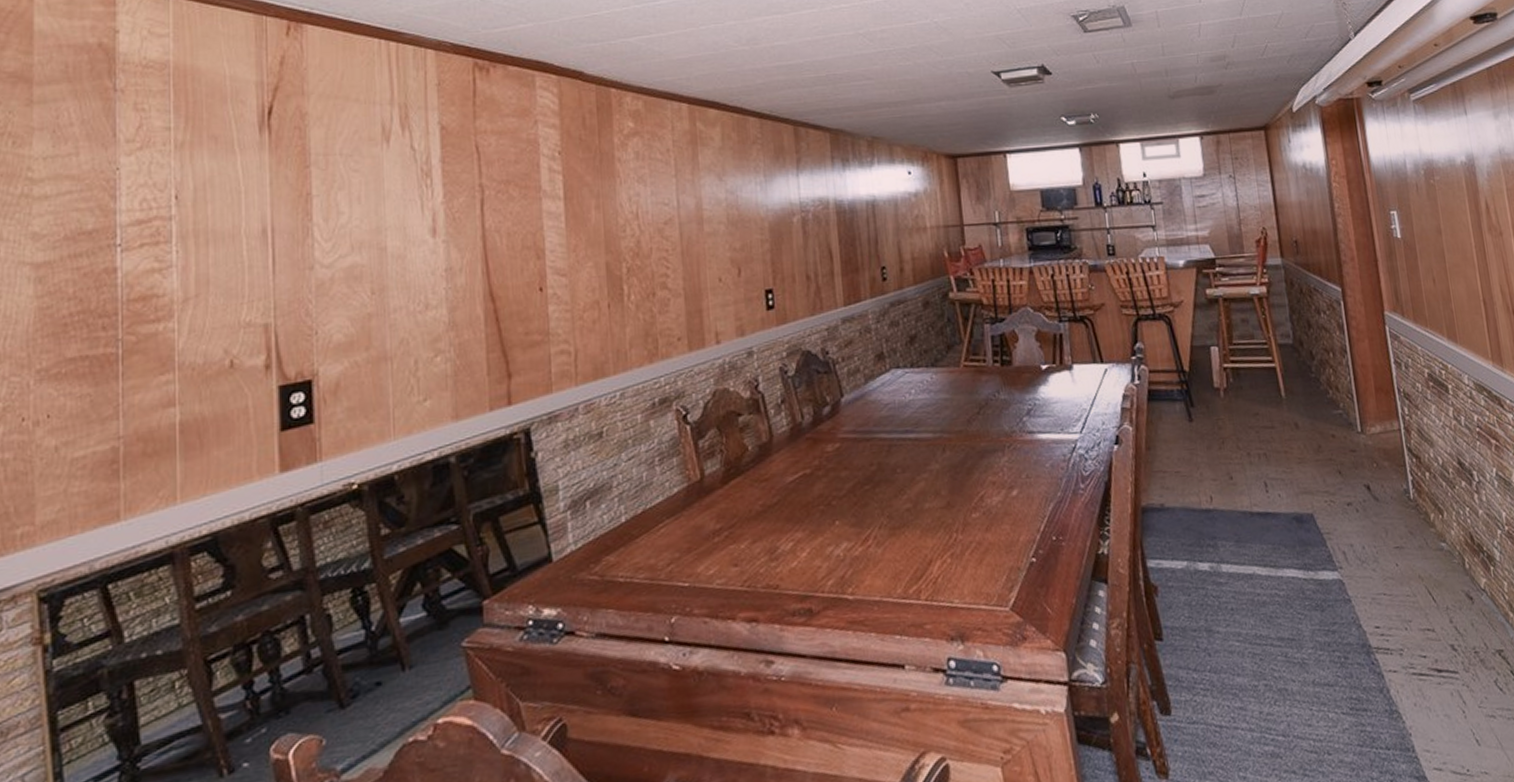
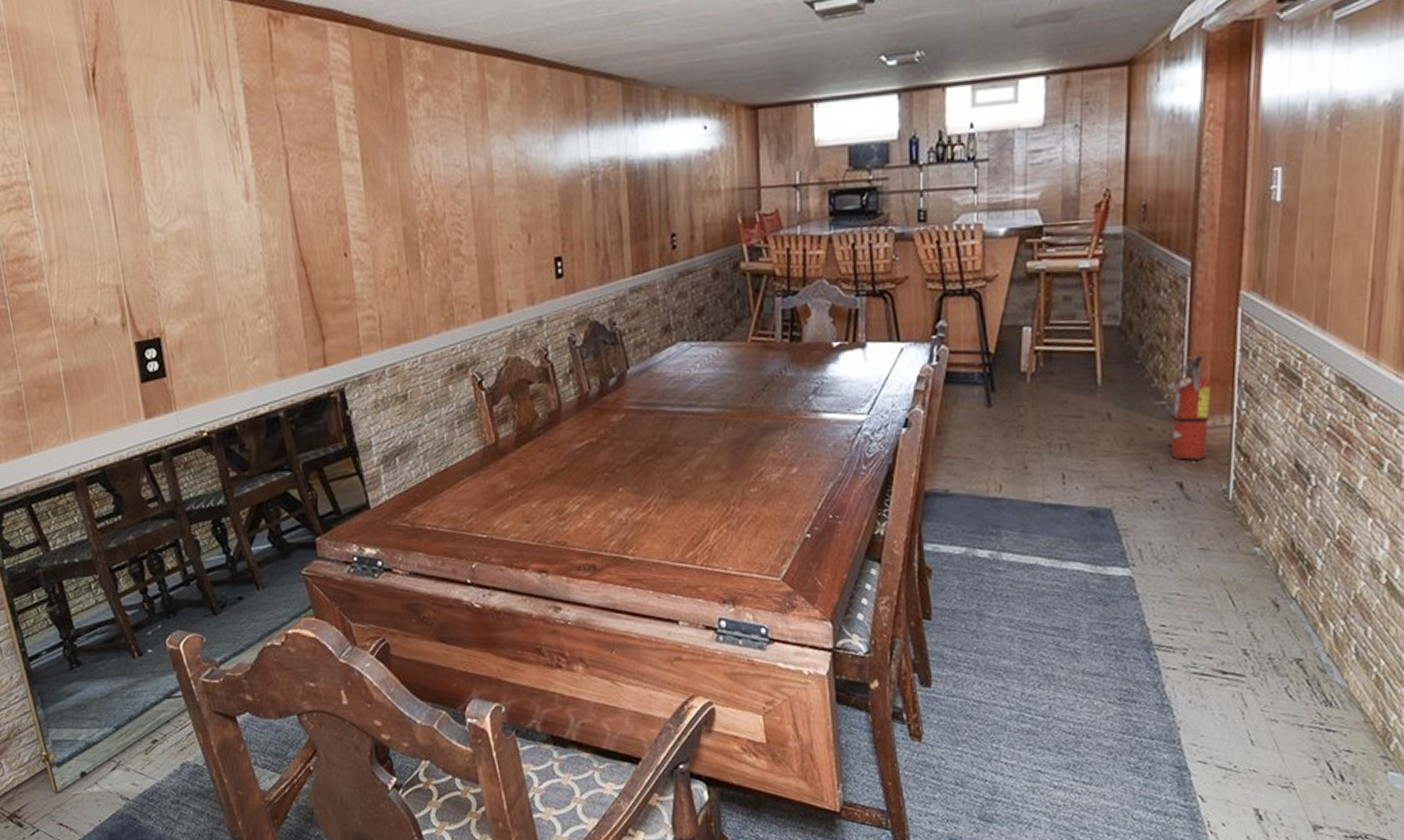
fire extinguisher: none [1340,367,1384,463] -> present [1166,354,1211,460]

